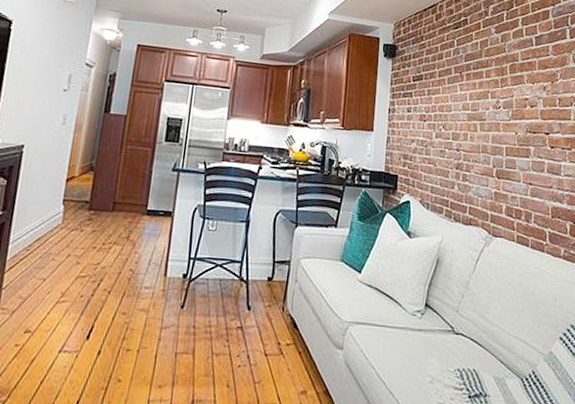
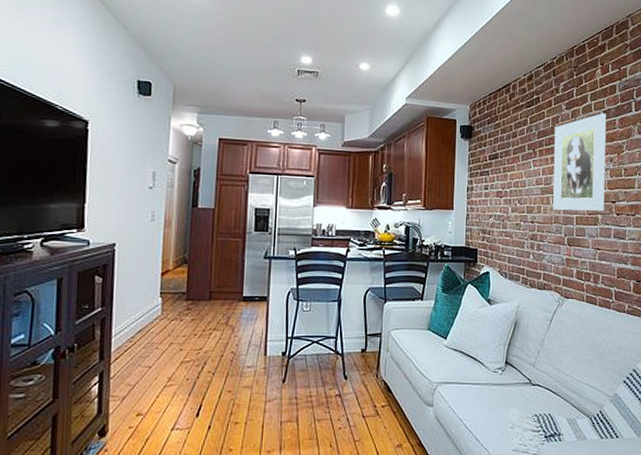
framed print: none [480,38,539,143] -> present [553,113,607,212]

